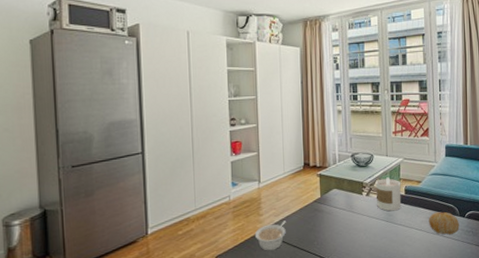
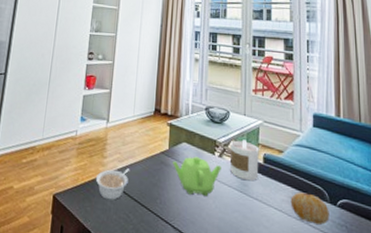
teapot: none [325,199,369,232] -> present [173,156,221,196]

